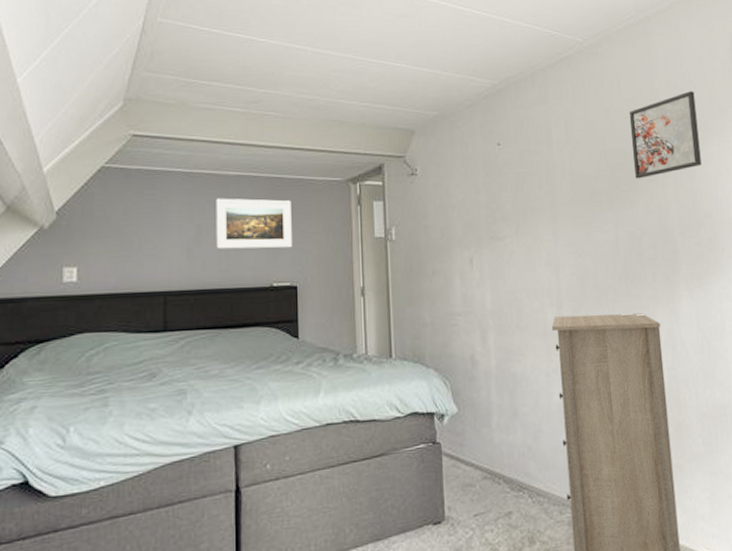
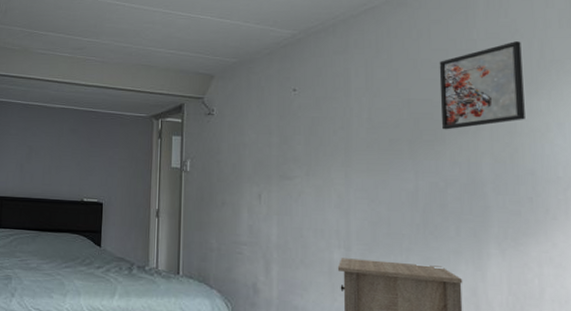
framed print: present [216,198,292,249] -> none [42,125,103,171]

